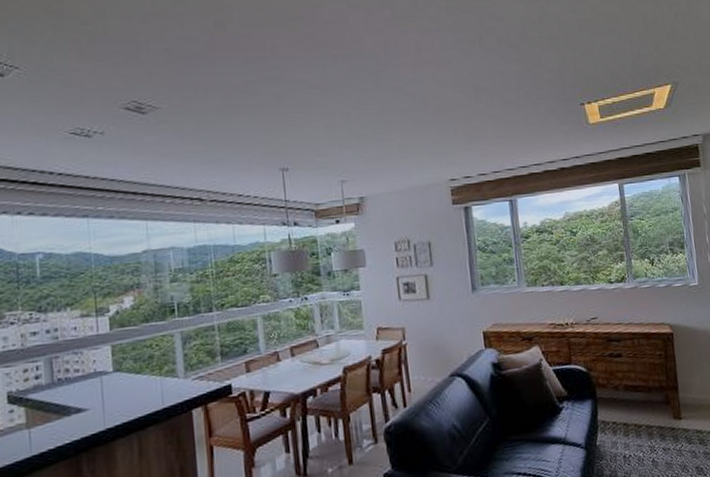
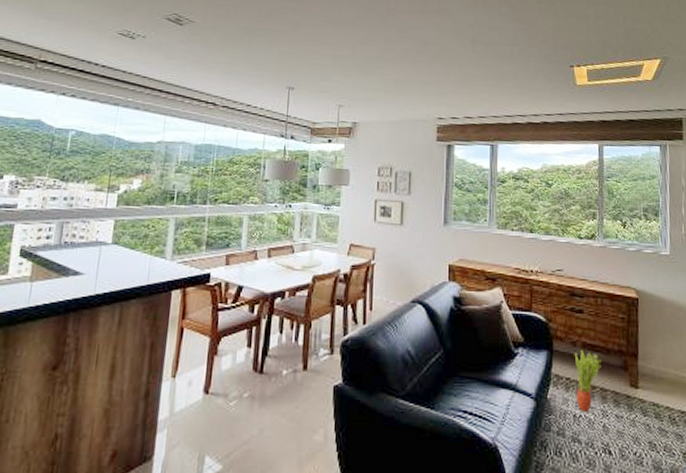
potted plant: none [617,393,645,452] -> present [574,351,601,412]

